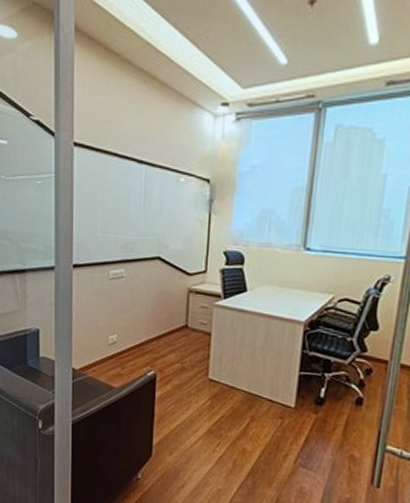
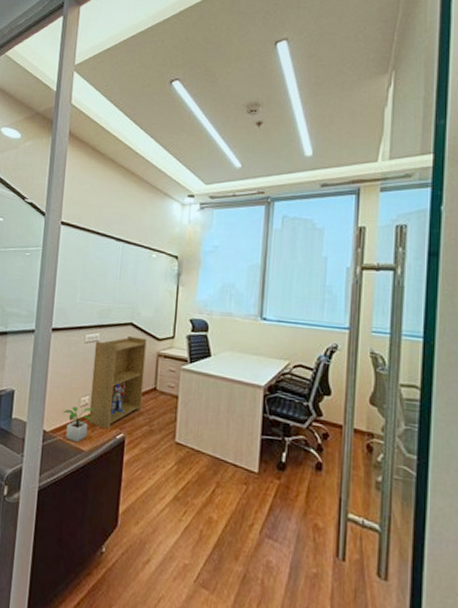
potted plant: none [92,345,124,380] -> present [64,406,95,443]
bookshelf: none [118,272,176,367] -> present [88,336,147,430]

